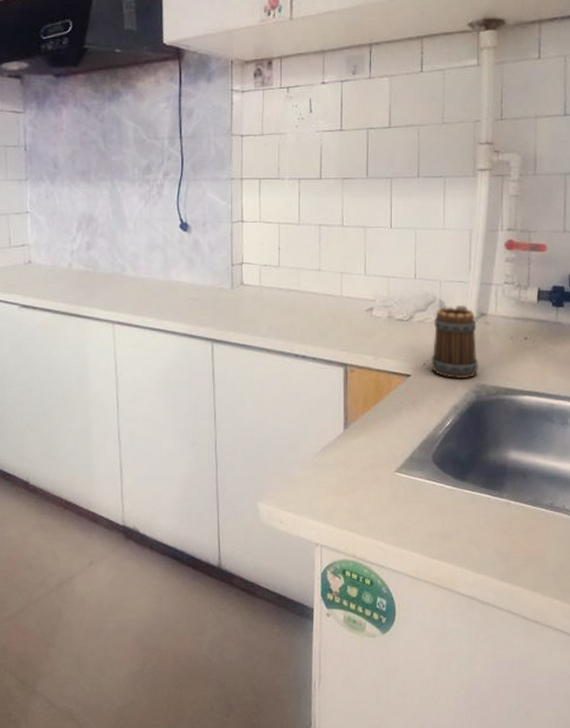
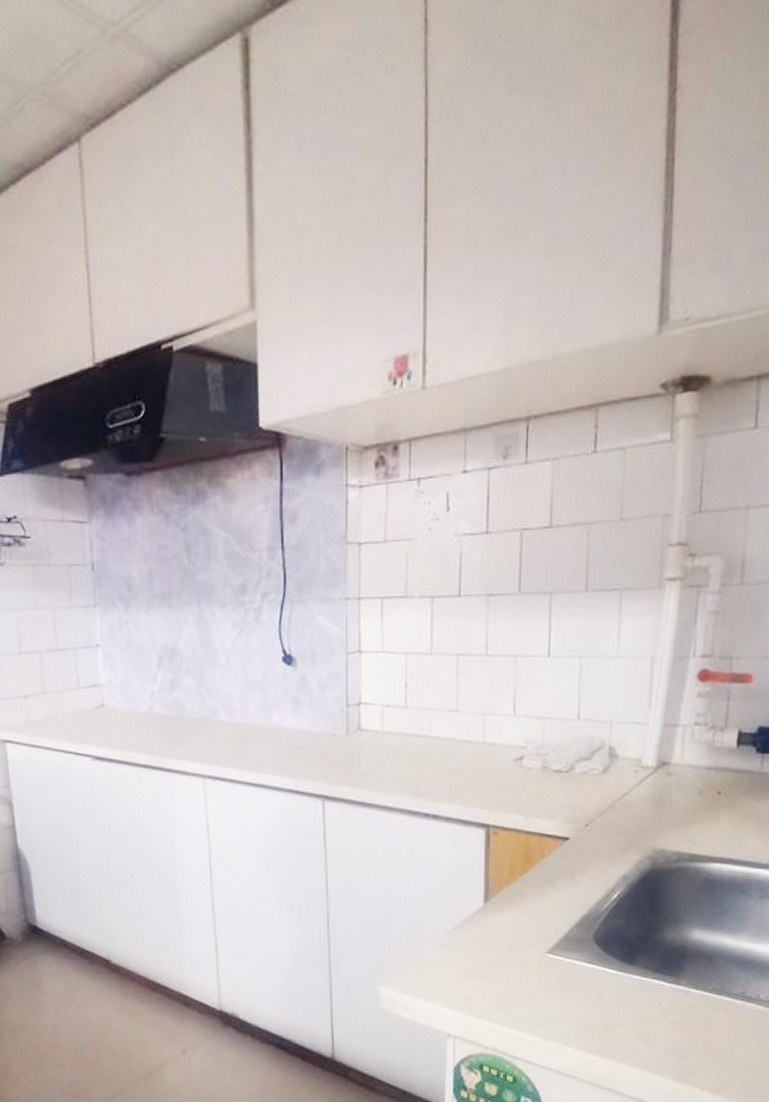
mug: present [430,304,478,378] -> none [595,751,656,842]

